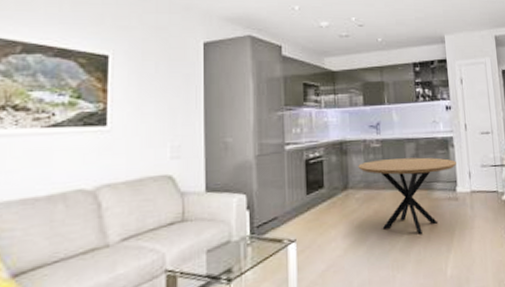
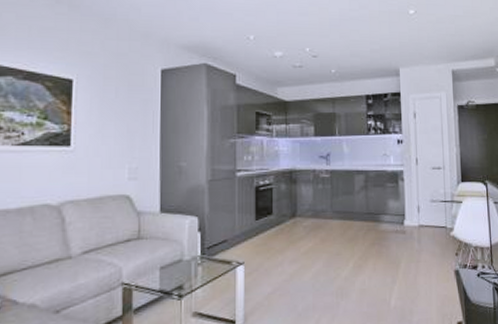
dining table: present [358,157,456,234] -> none [307,189,405,264]

